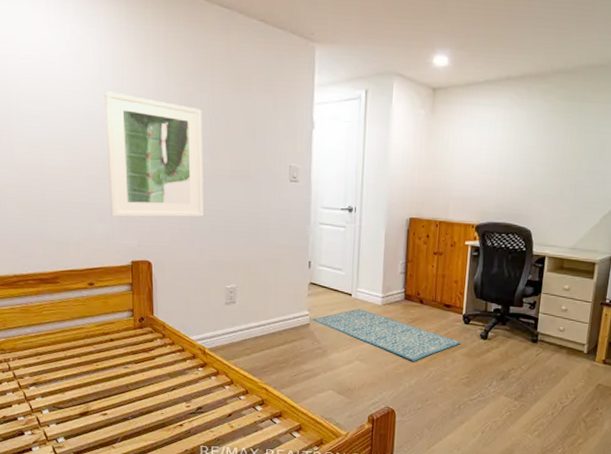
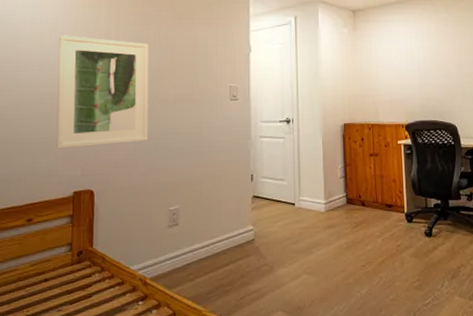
rug: present [312,309,461,361] -> none [256,218,407,268]

